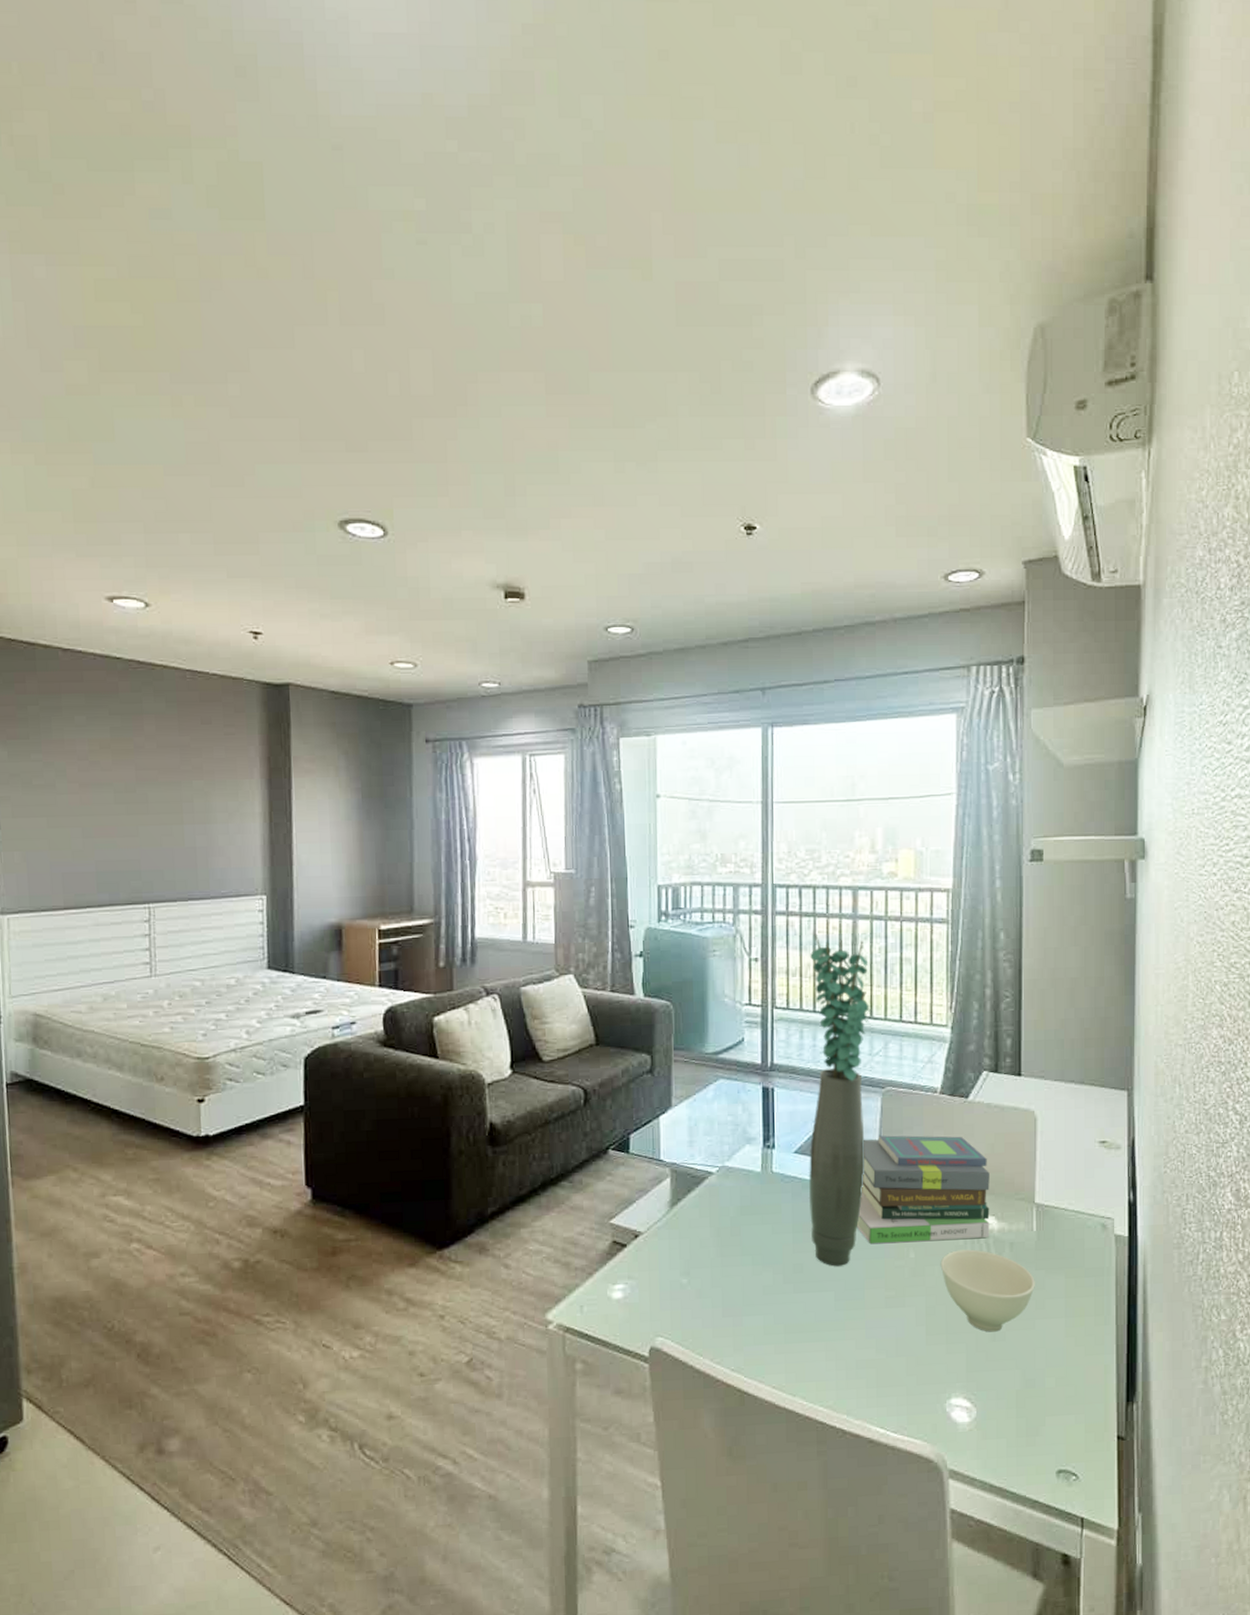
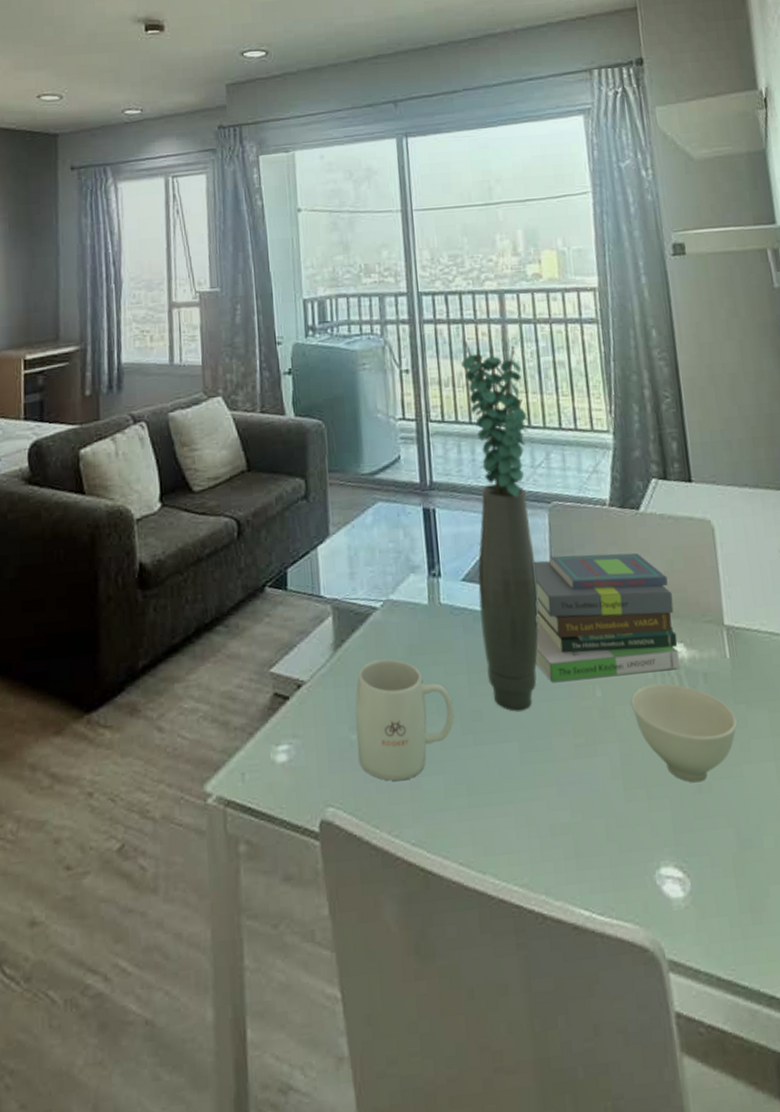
mug: none [687,1217,778,1318] -> present [355,658,454,781]

